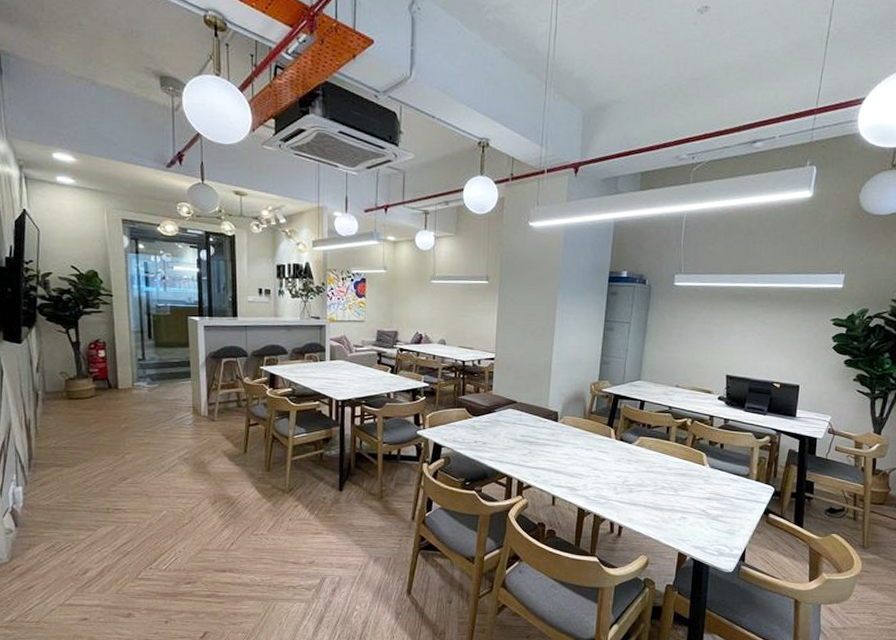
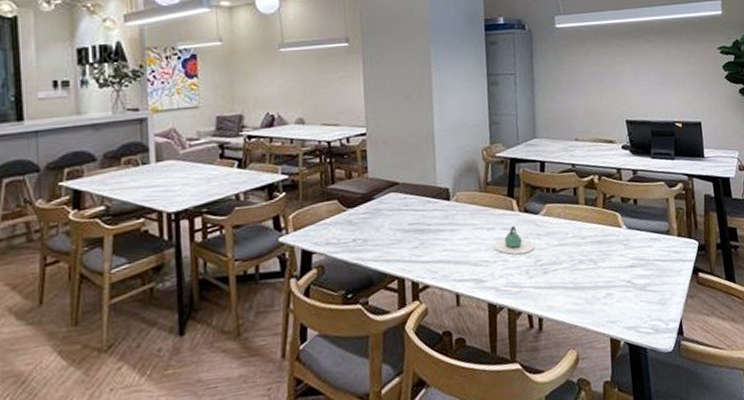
teapot: none [588,449,625,474] -> present [492,225,534,255]

